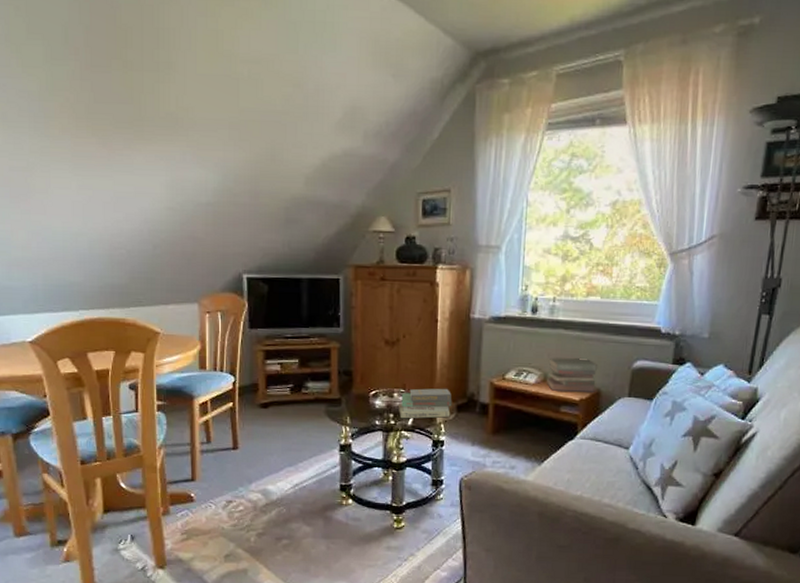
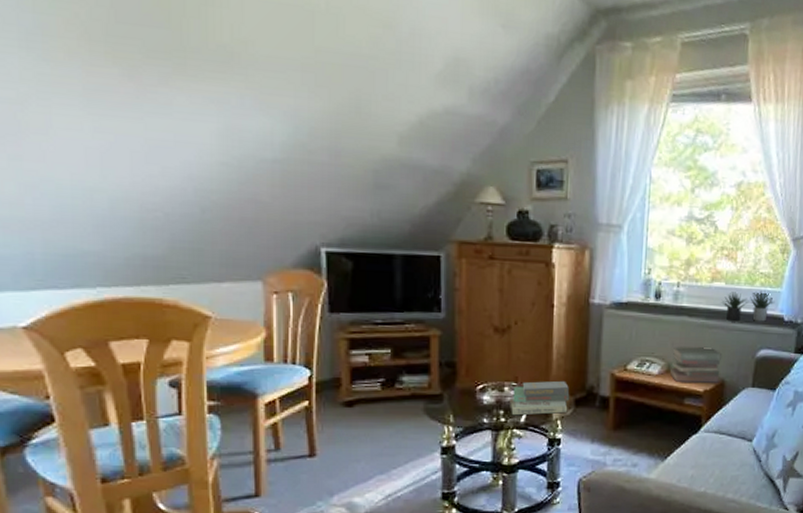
succulent plant: none [597,304,650,334] -> present [721,290,774,322]

